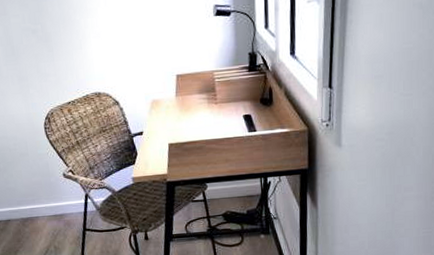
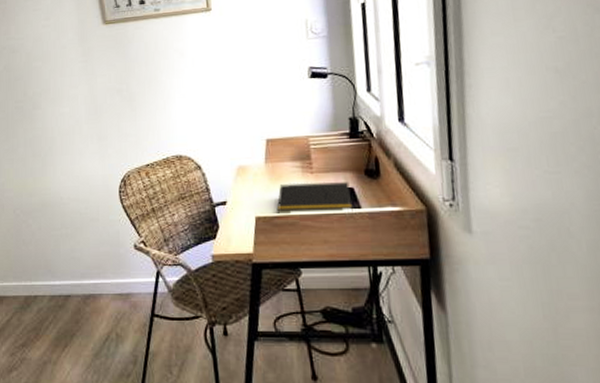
notepad: none [186,110,250,141] -> present [276,181,353,215]

